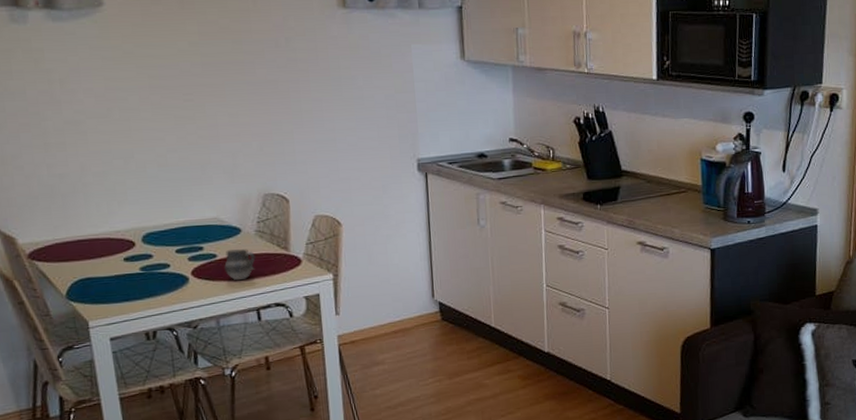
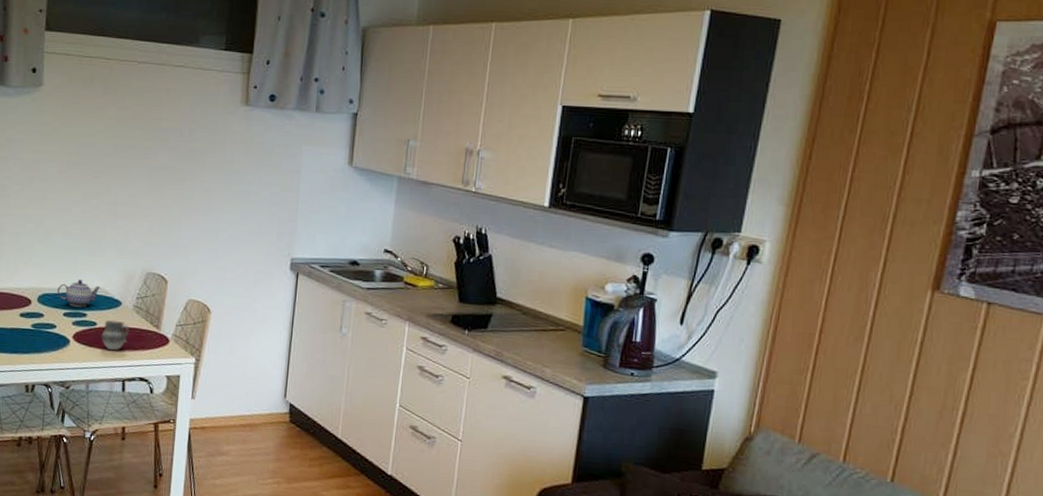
teapot: none [163,212,214,242] -> present [57,280,101,308]

